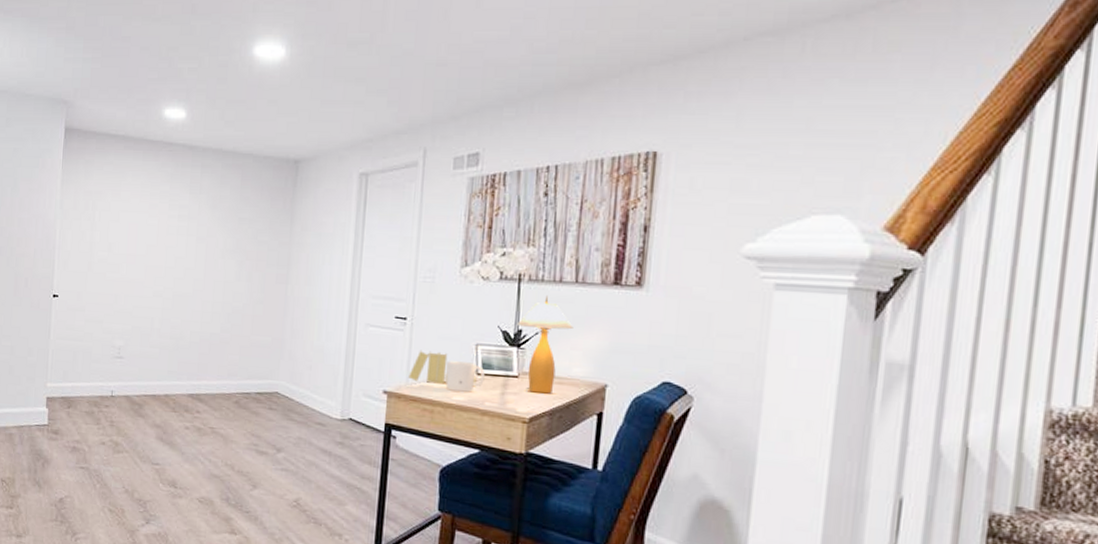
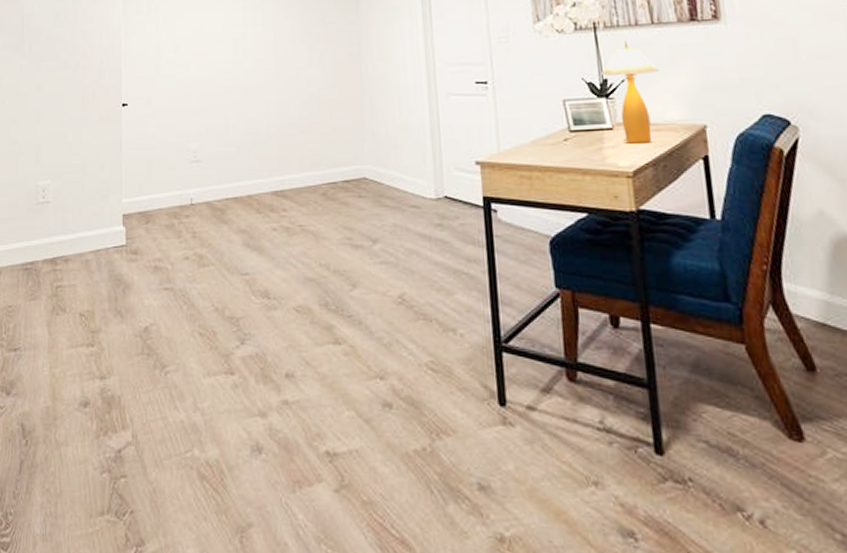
books: present [408,350,477,384] -> none [499,113,571,148]
mug: present [445,361,485,393] -> none [535,120,579,154]

